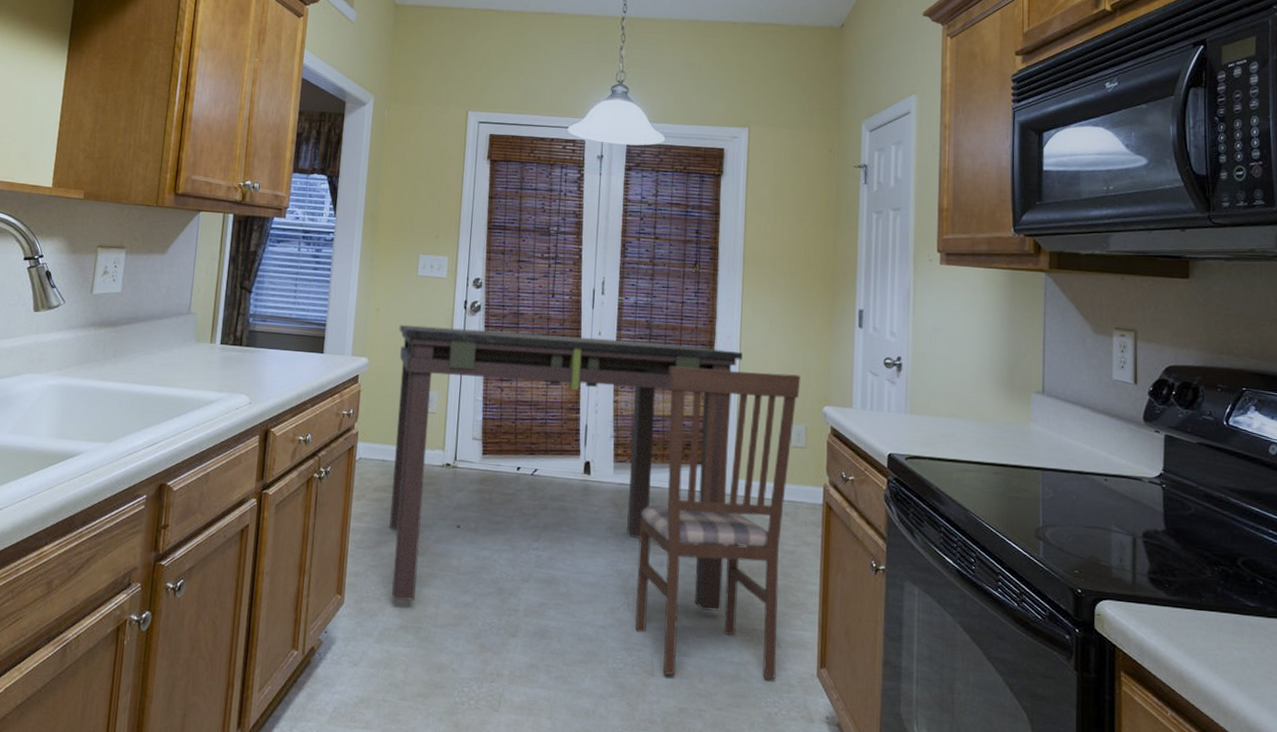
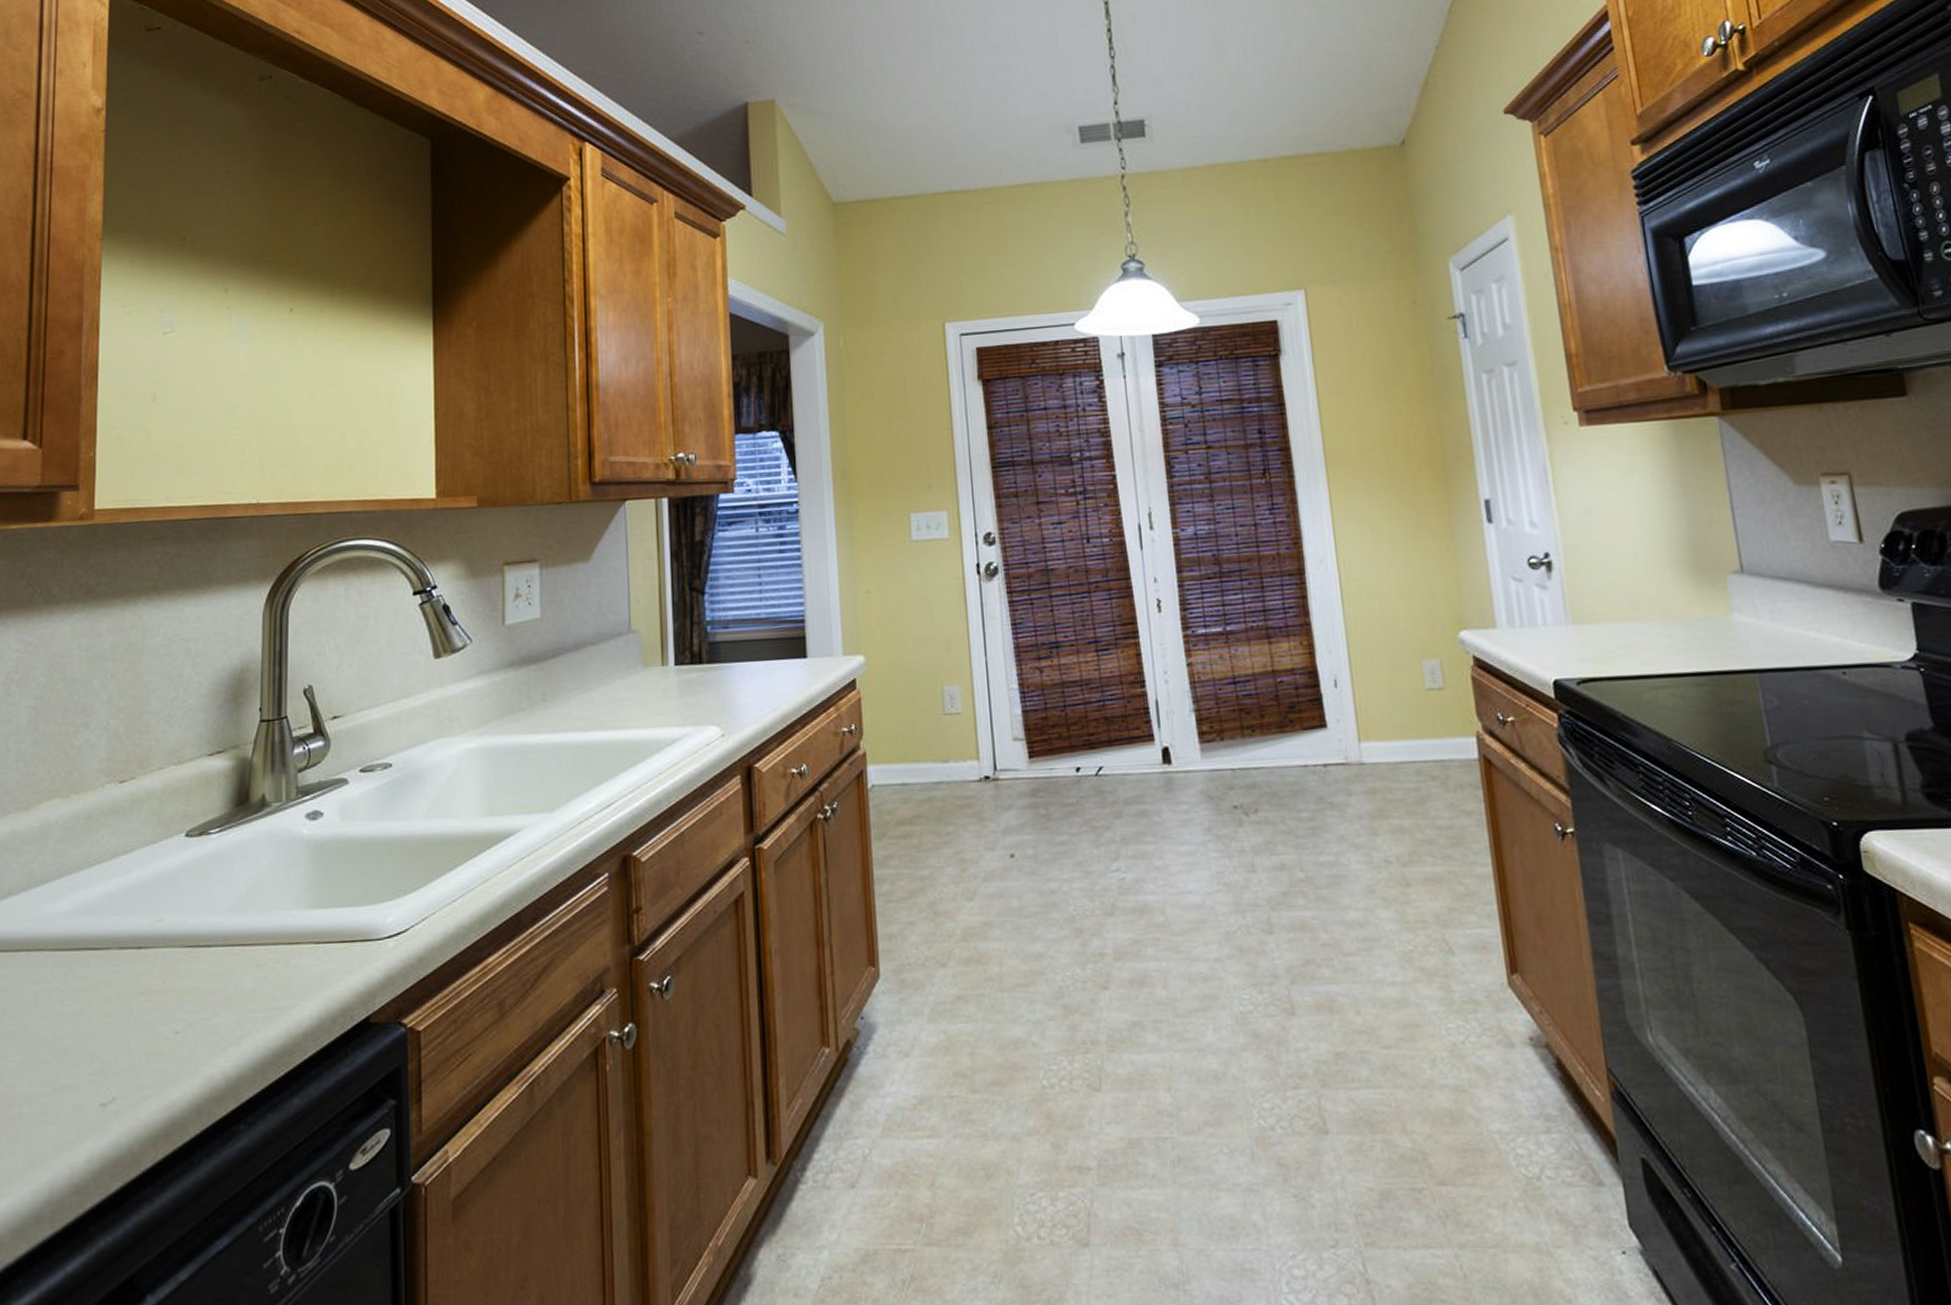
dining table: present [389,324,743,611] -> none [898,577,1369,962]
dining chair: present [635,366,801,680] -> none [1245,595,1455,1011]

